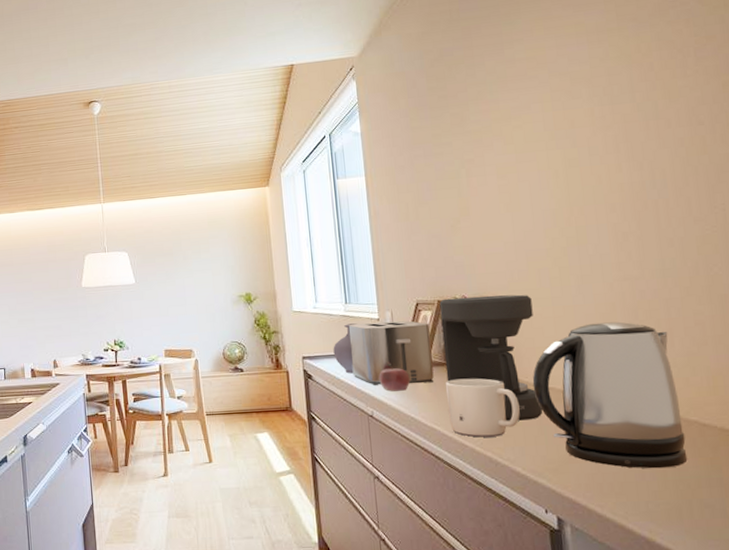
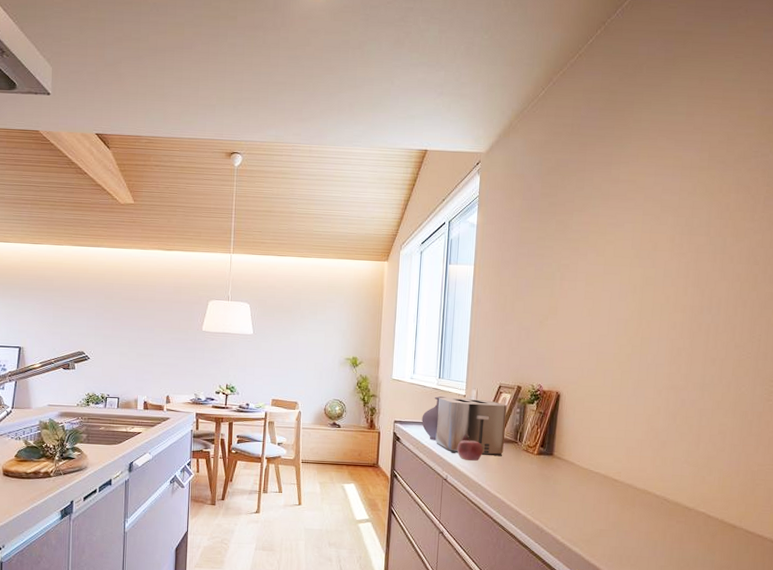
coffee maker: present [439,294,542,421] -> none [513,385,595,497]
mug: present [445,378,520,438] -> none [510,455,569,508]
kettle: present [532,321,688,469] -> none [582,422,696,548]

